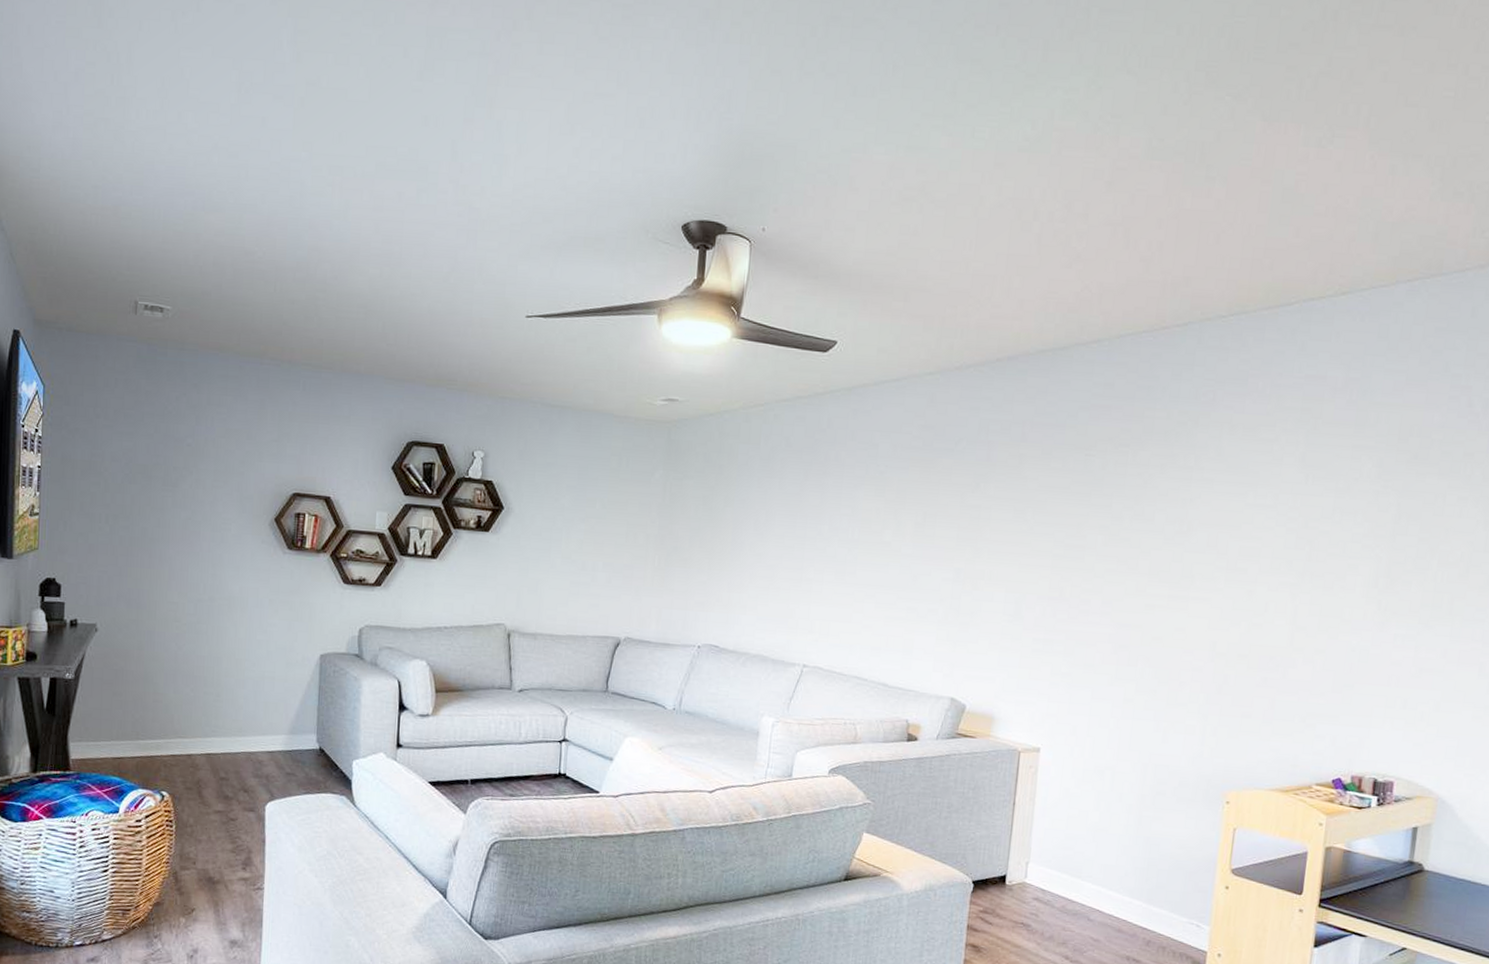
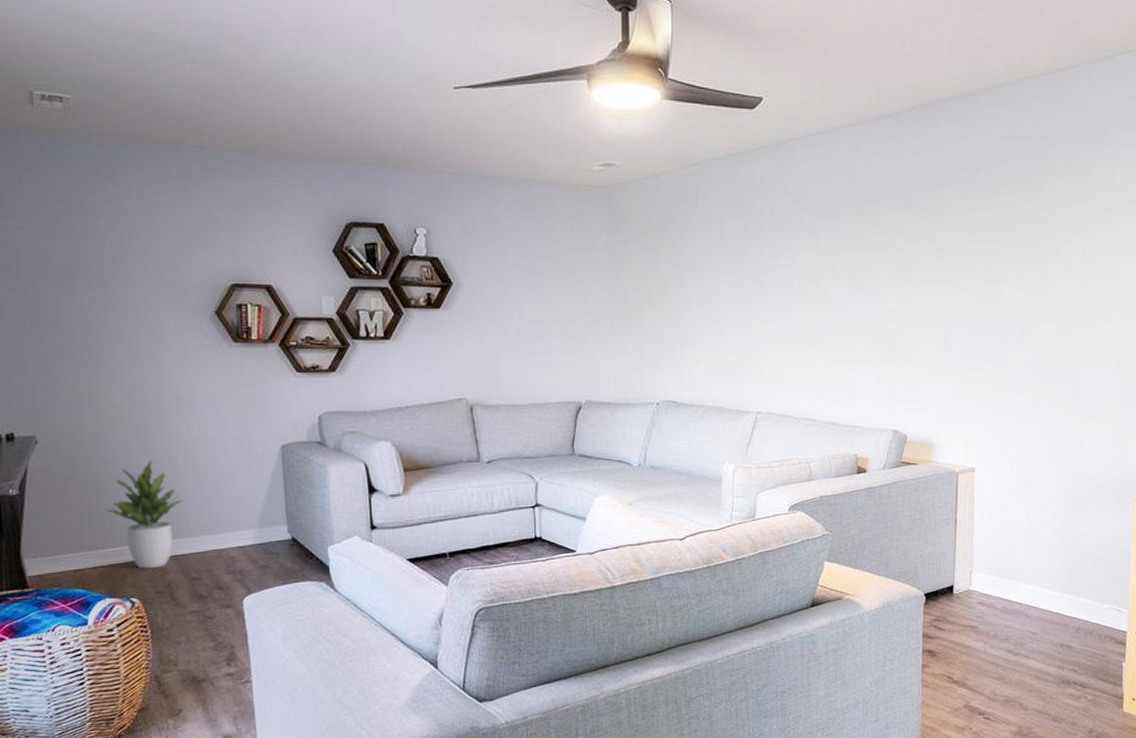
potted plant: none [148,656,222,764] -> present [103,459,183,569]

